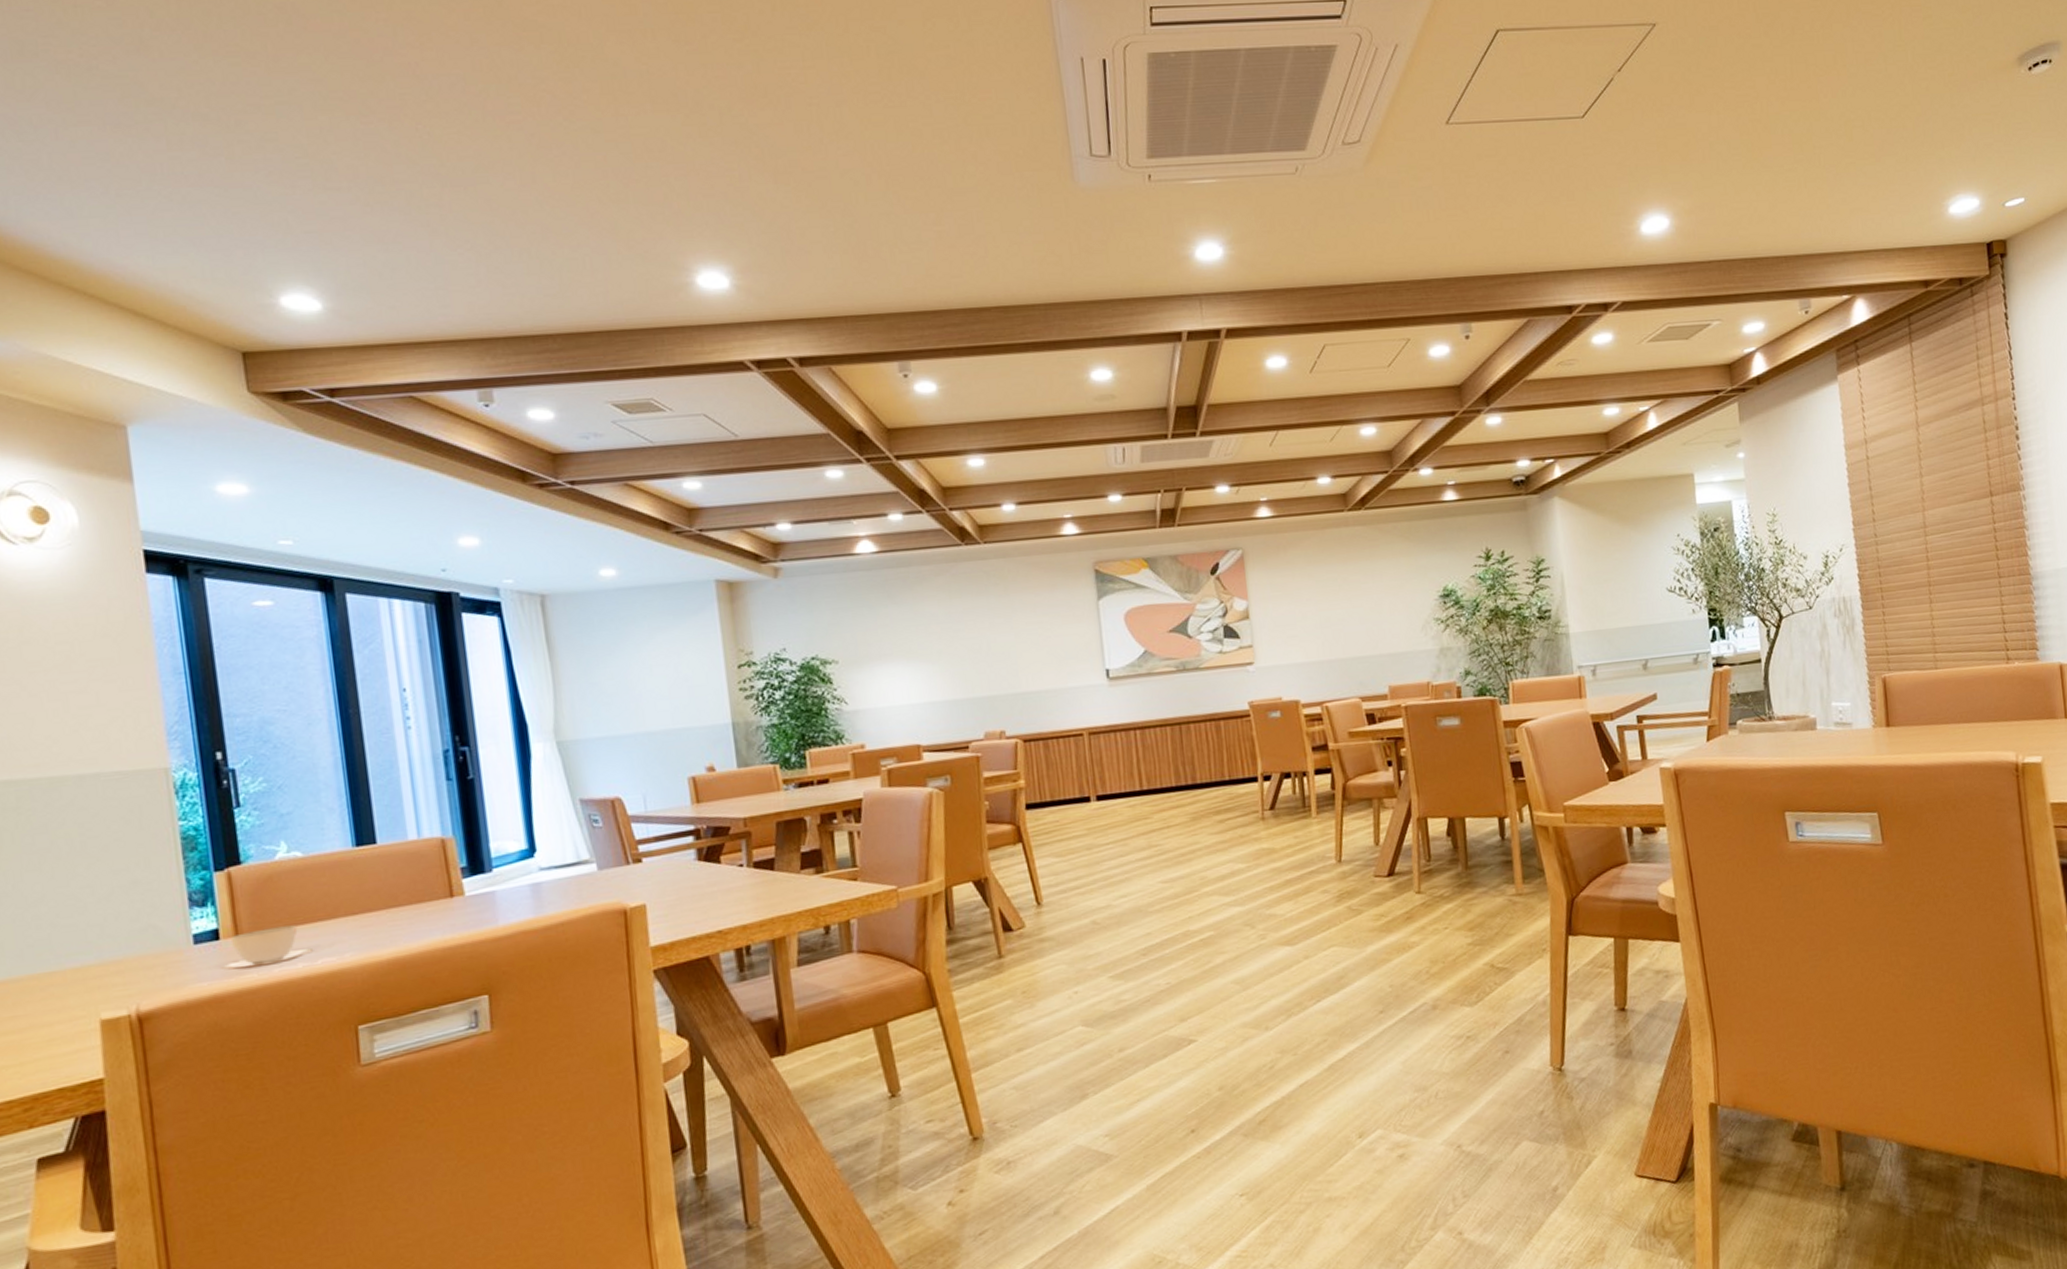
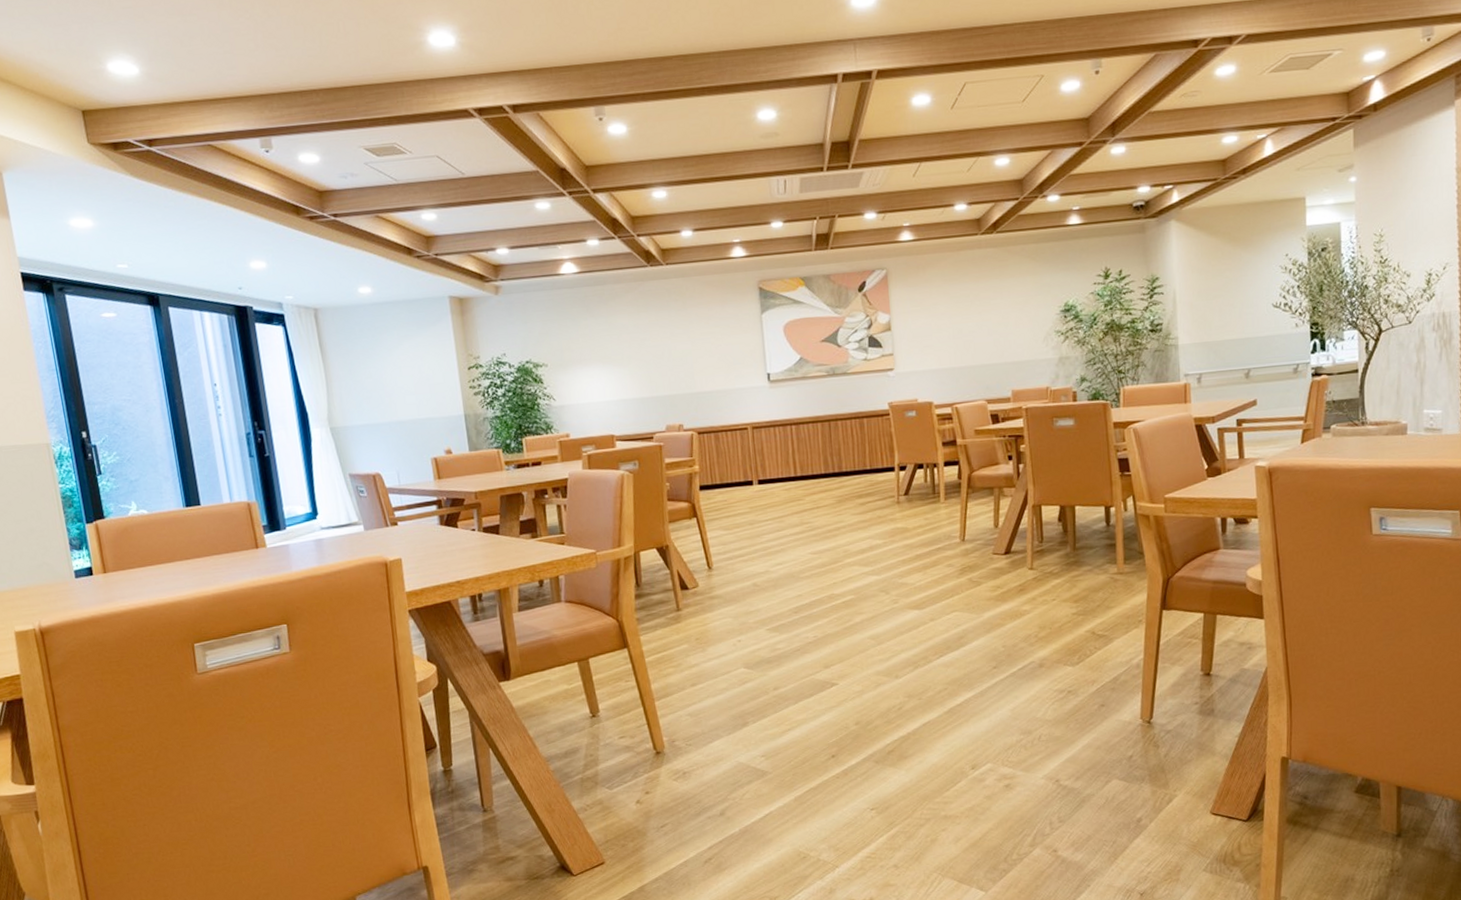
teacup: present [221,925,313,970] -> none [95,566,159,599]

